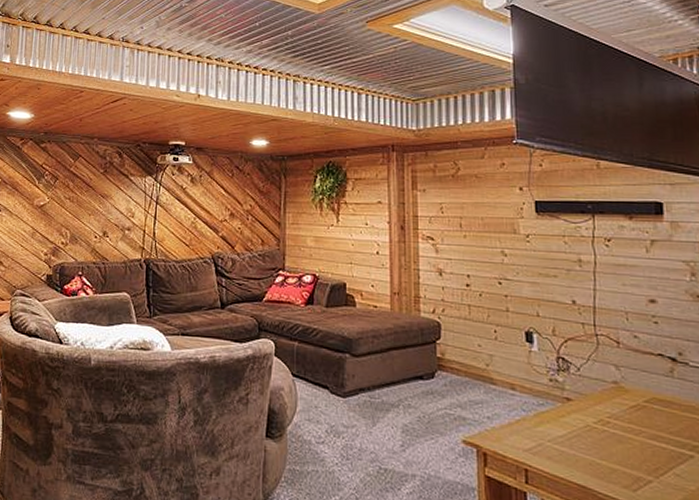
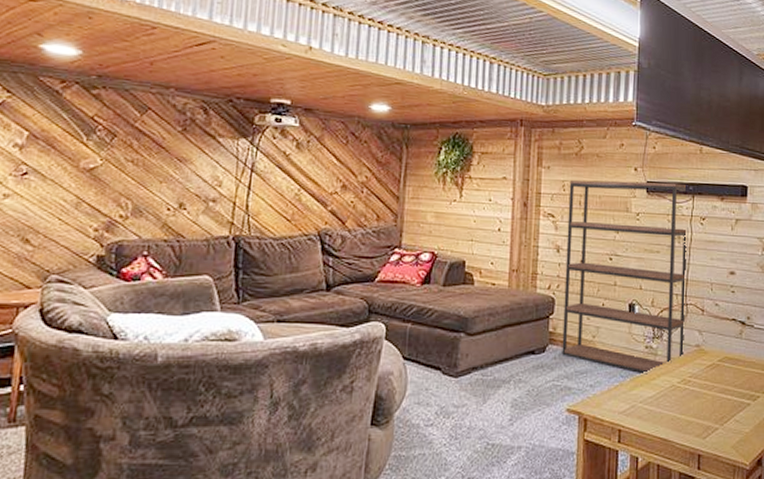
shelving unit: none [447,201,598,411] -> present [562,180,688,375]

